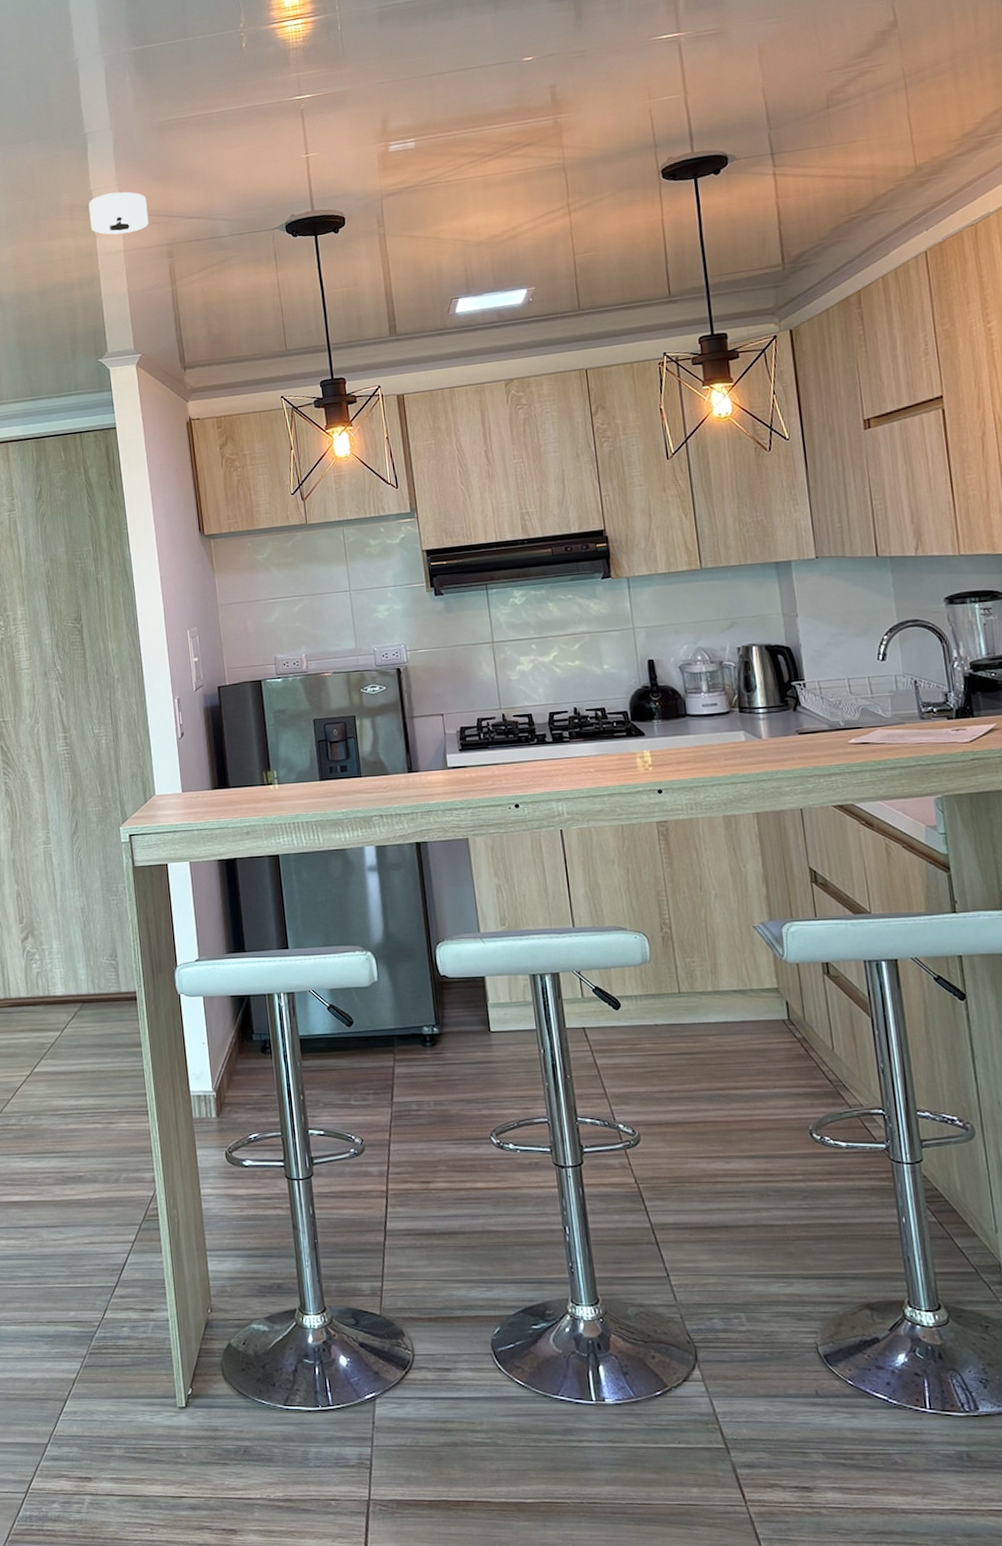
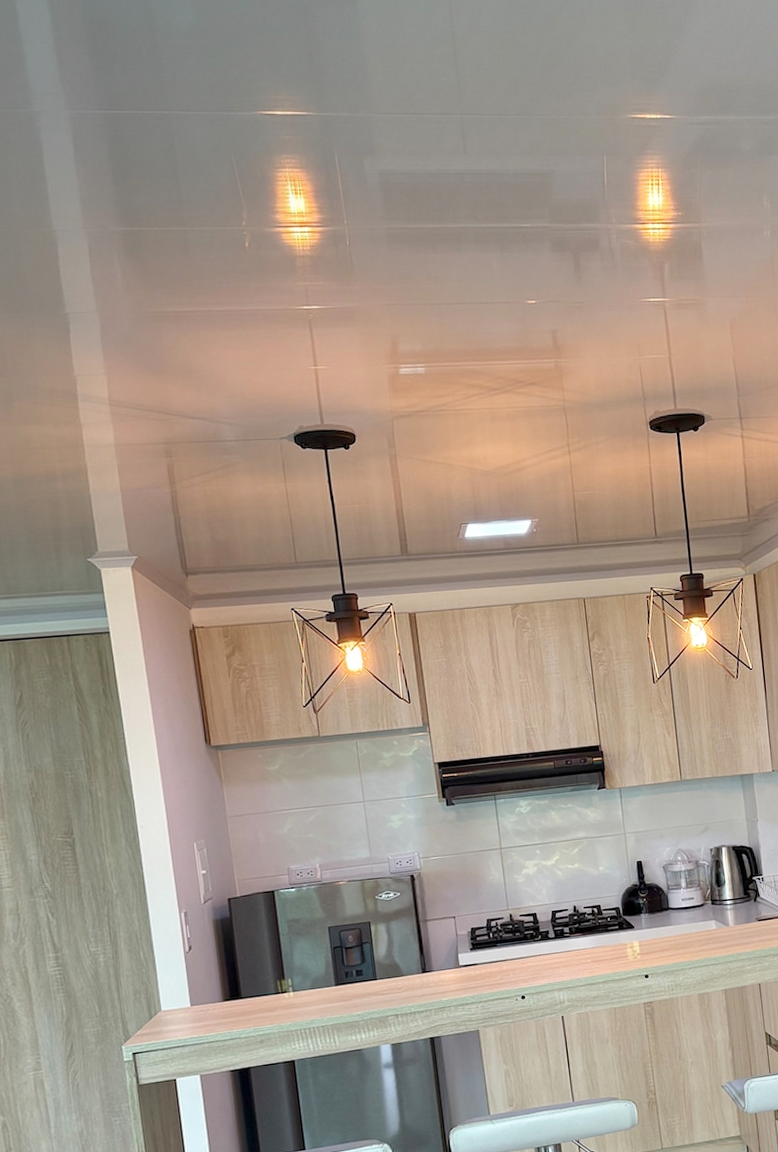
smoke detector: present [88,192,149,235] -> none [72,381,144,427]

